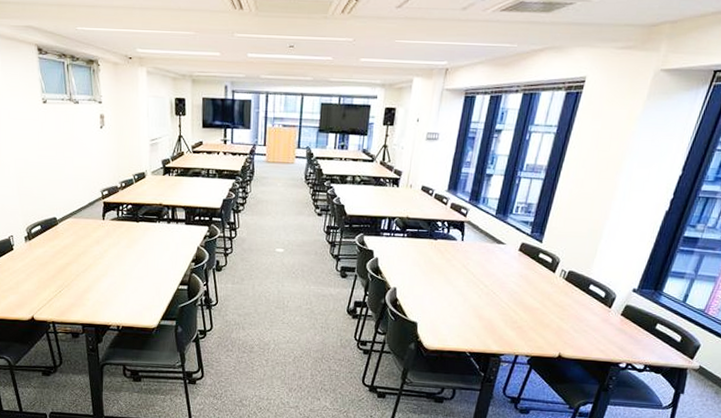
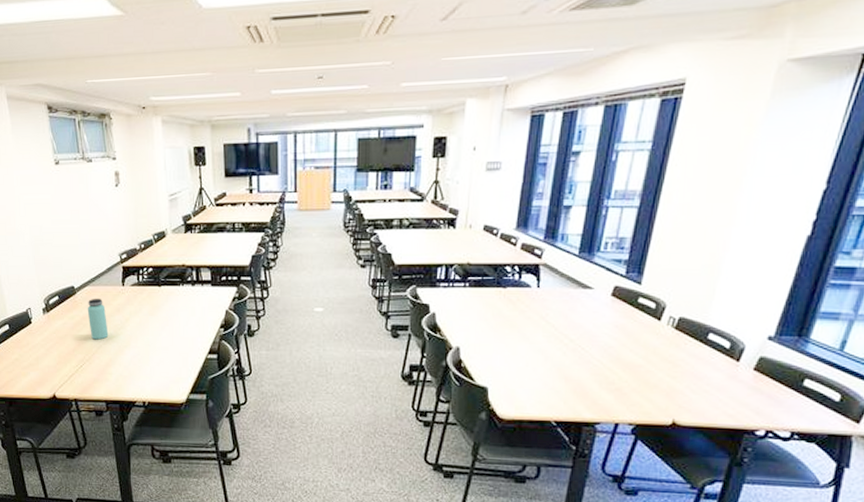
bottle: none [68,229,88,268] -> present [87,298,109,340]

